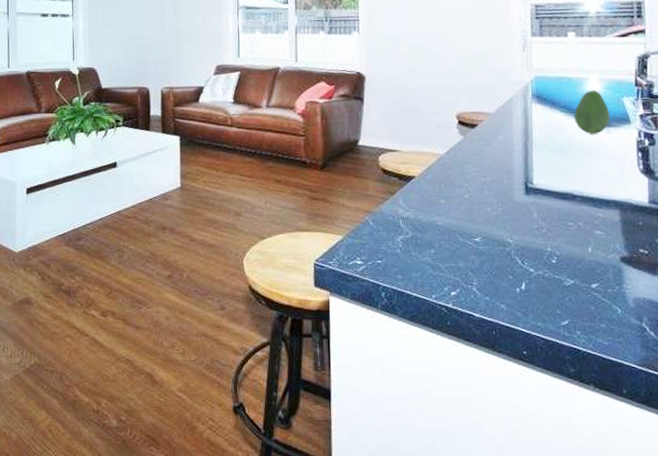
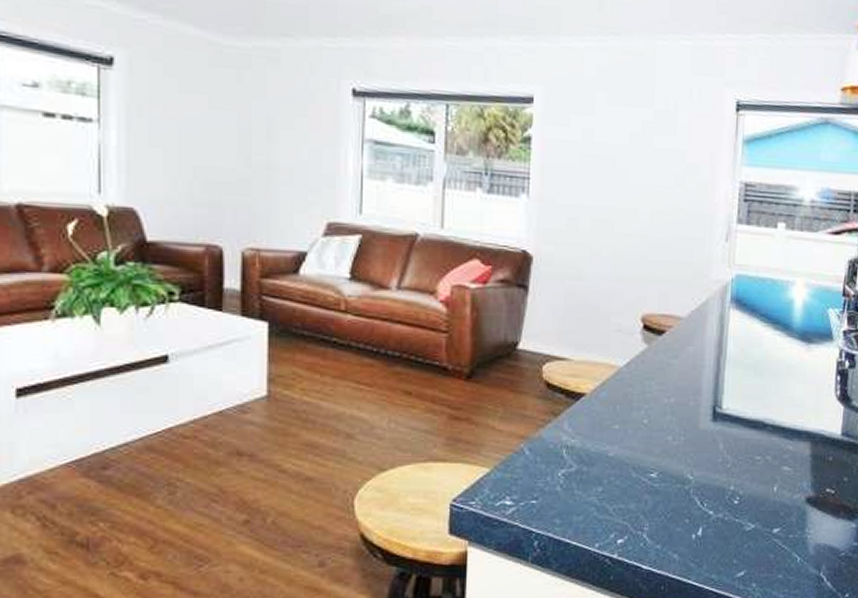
fruit: present [574,90,610,134] -> none [774,297,813,351]

